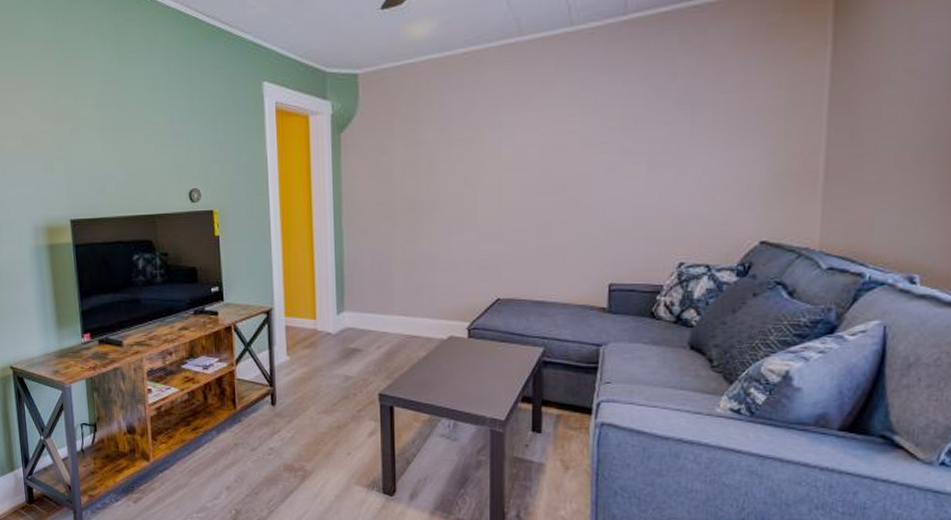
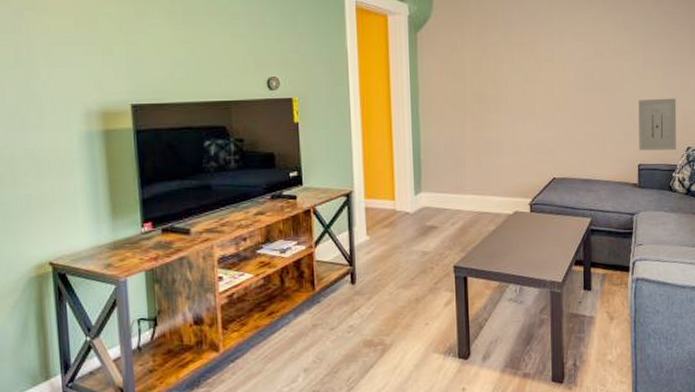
wall art: none [611,199,666,267] -> present [638,98,677,151]

